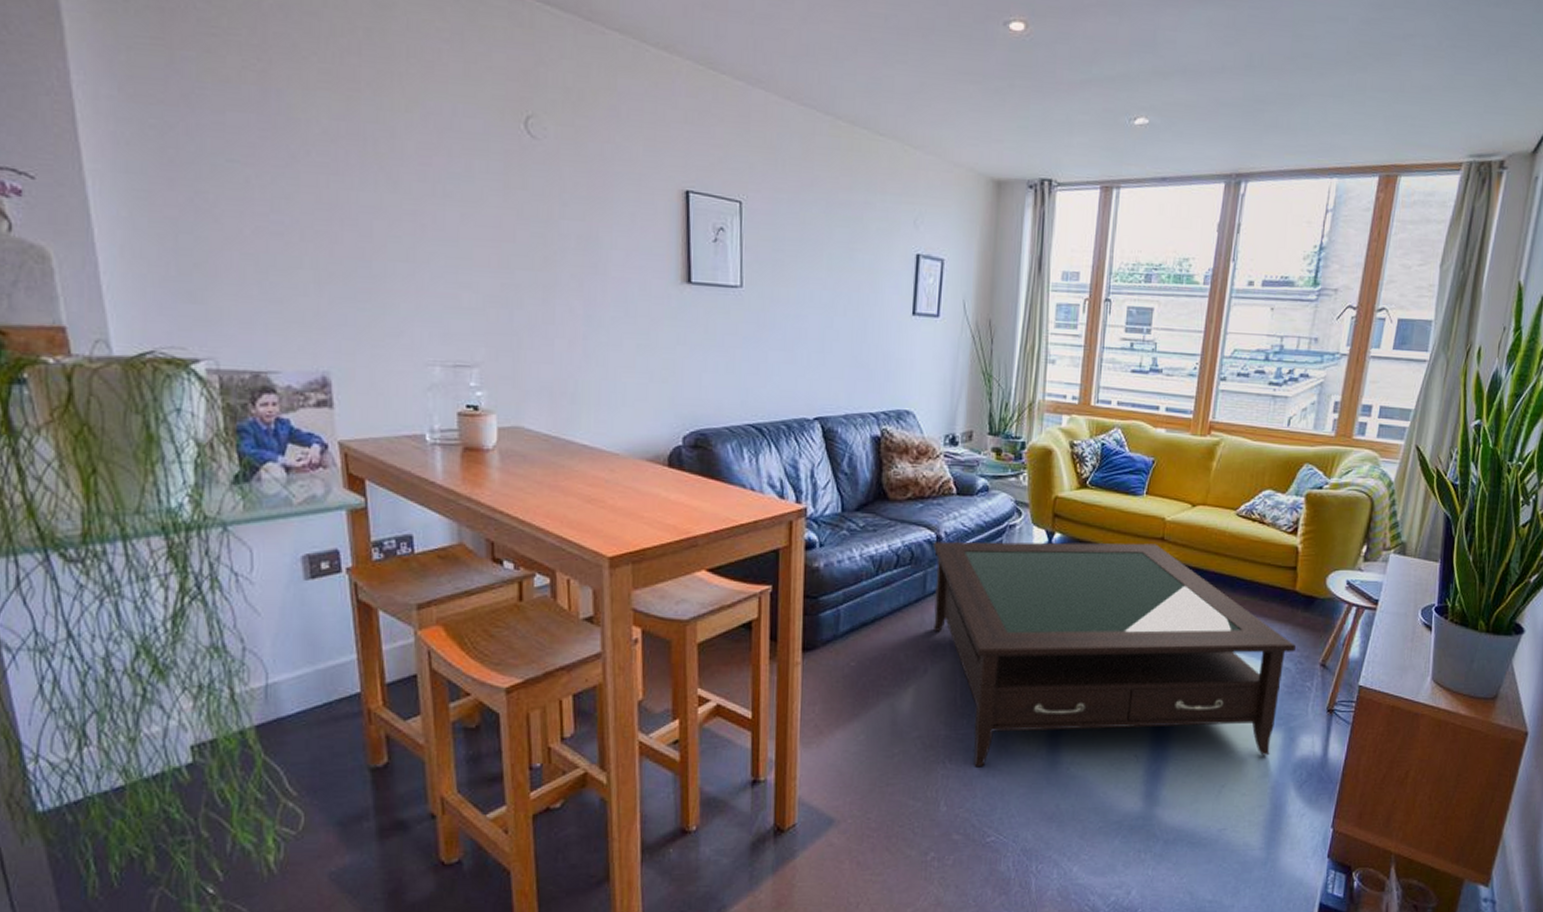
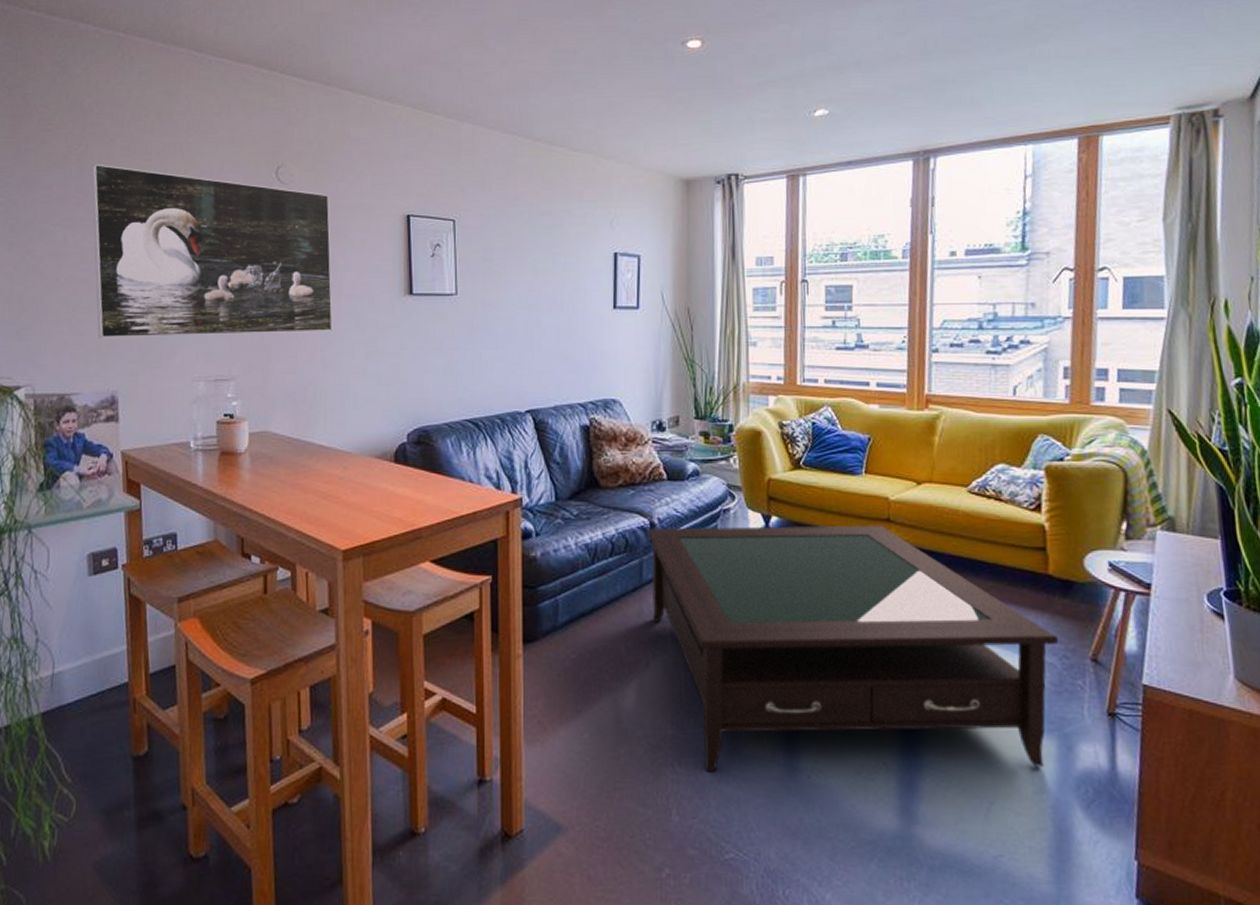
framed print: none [279,86,597,318] -> present [91,163,333,338]

